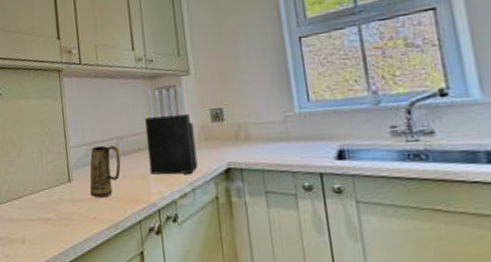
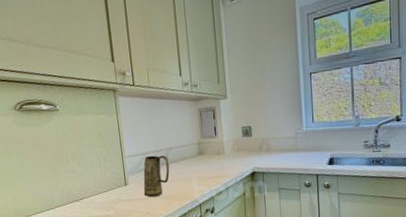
knife block: present [144,87,198,175] -> none [189,108,231,178]

